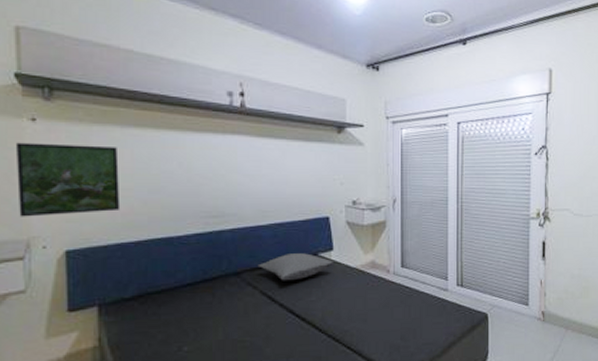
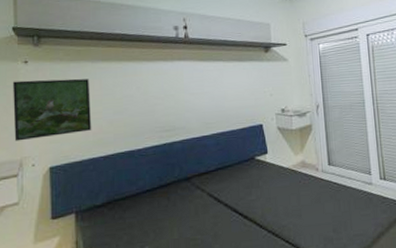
pillow: present [257,253,333,281] -> none [204,157,268,184]

